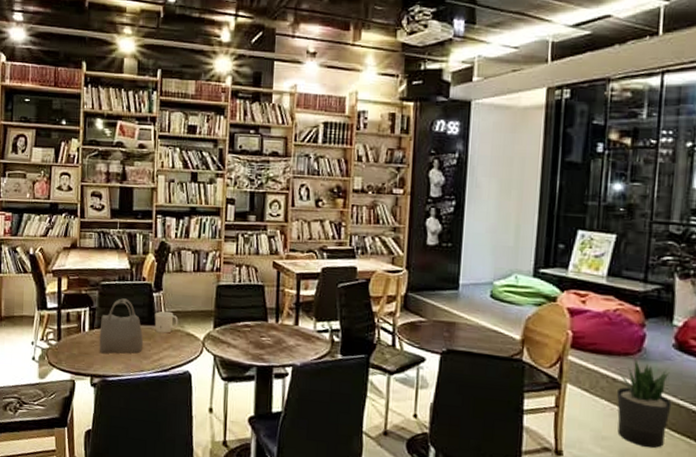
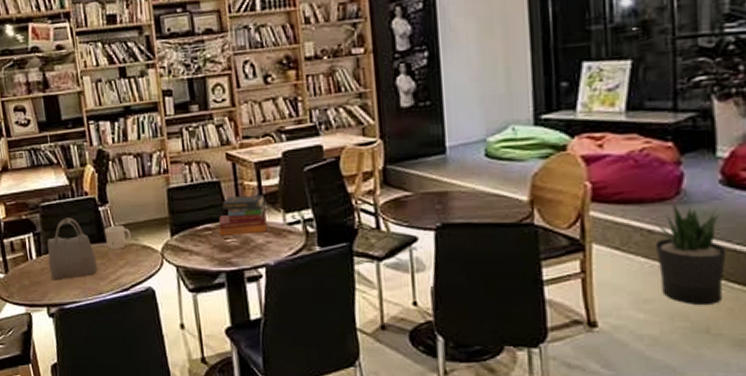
books: none [256,300,301,336] -> present [218,195,268,236]

